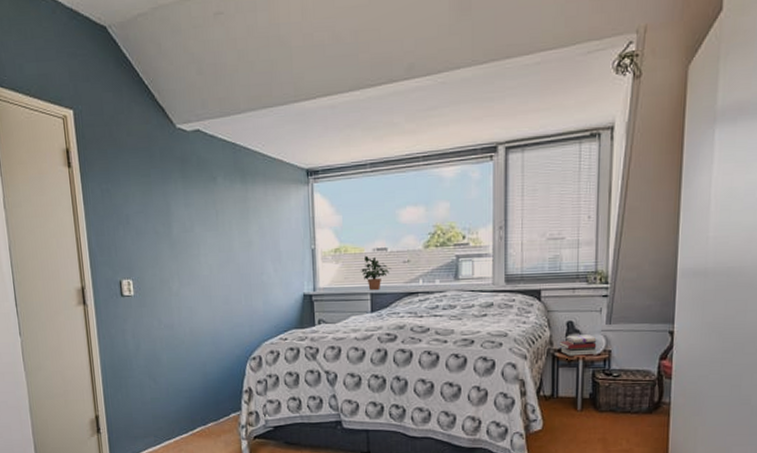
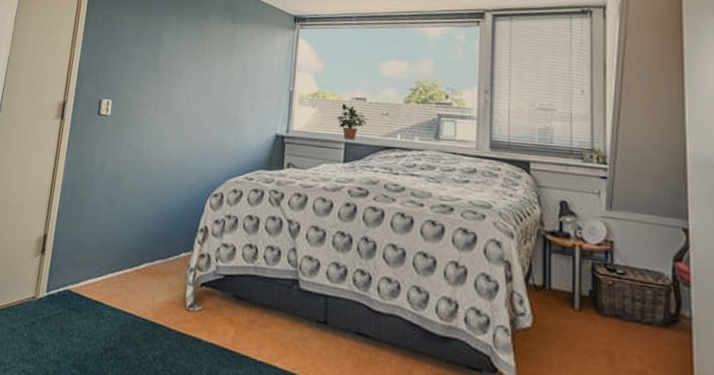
books: present [559,334,598,356] -> none [551,217,597,244]

